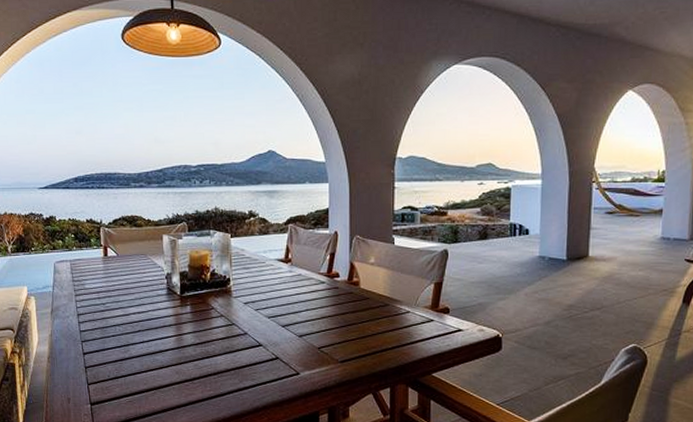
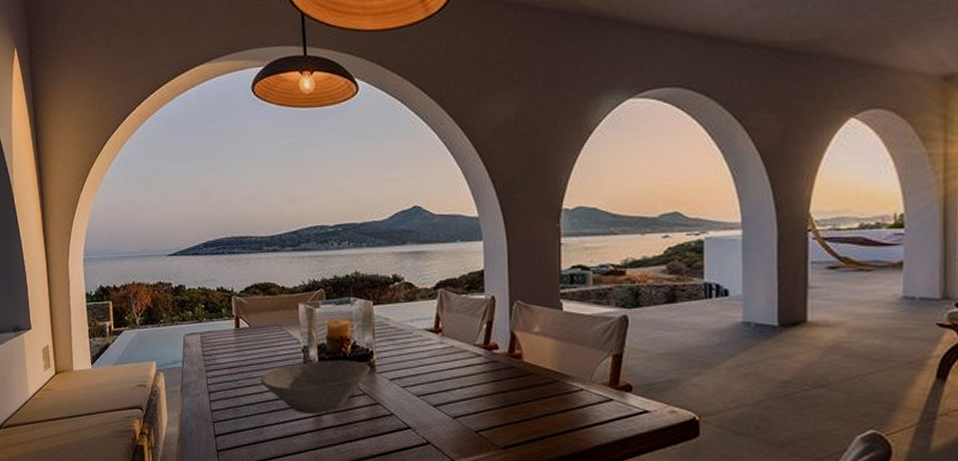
bowl: none [127,286,227,334] -> present [260,360,370,415]

